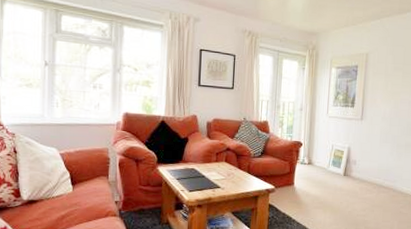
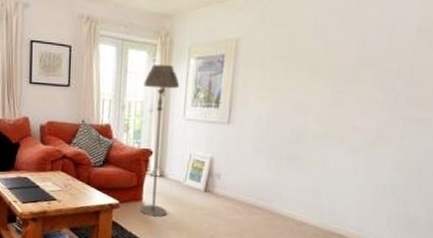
floor lamp: none [292,72,324,199] -> present [139,65,180,217]

